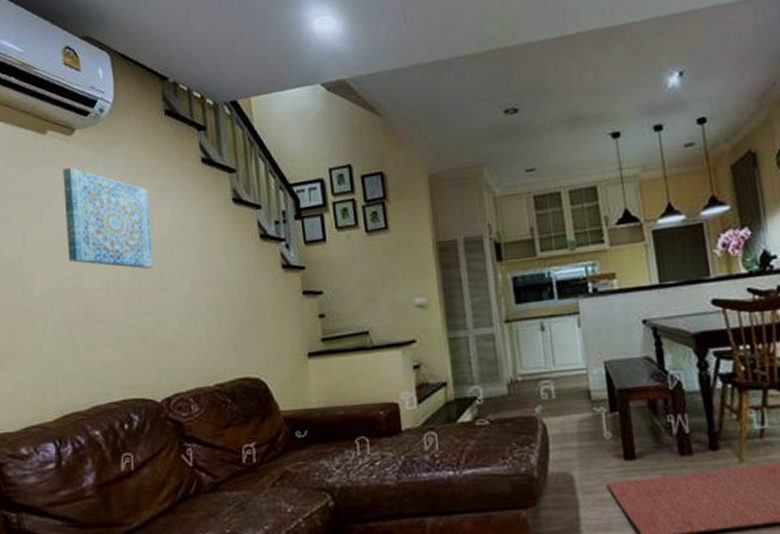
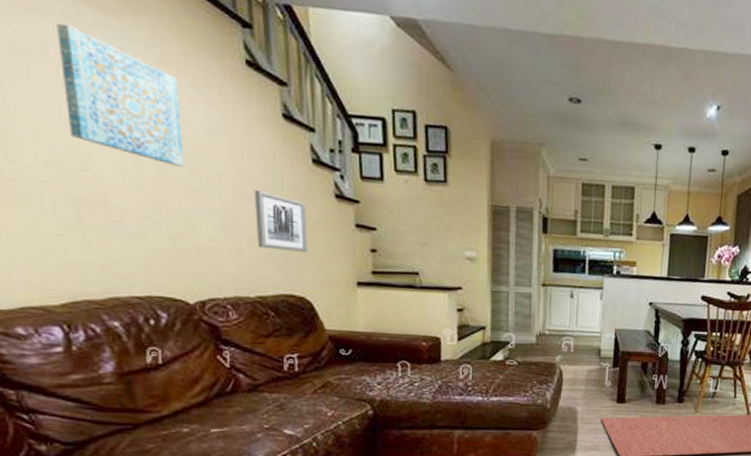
wall art: none [210,275,260,334] -> present [253,190,308,252]

